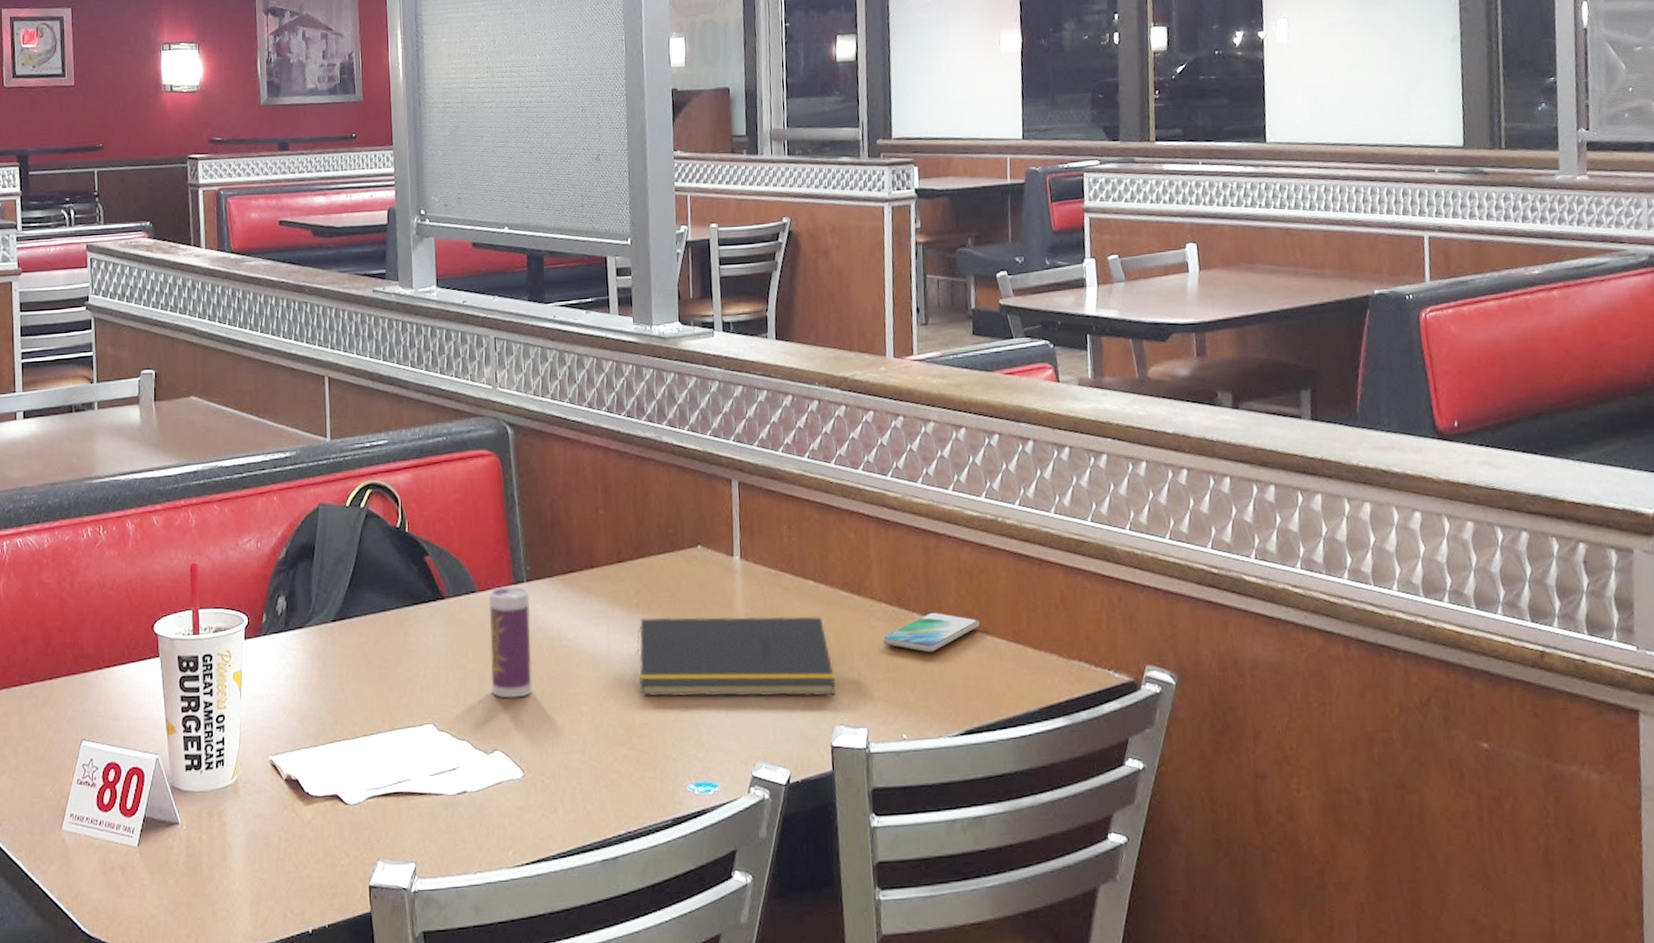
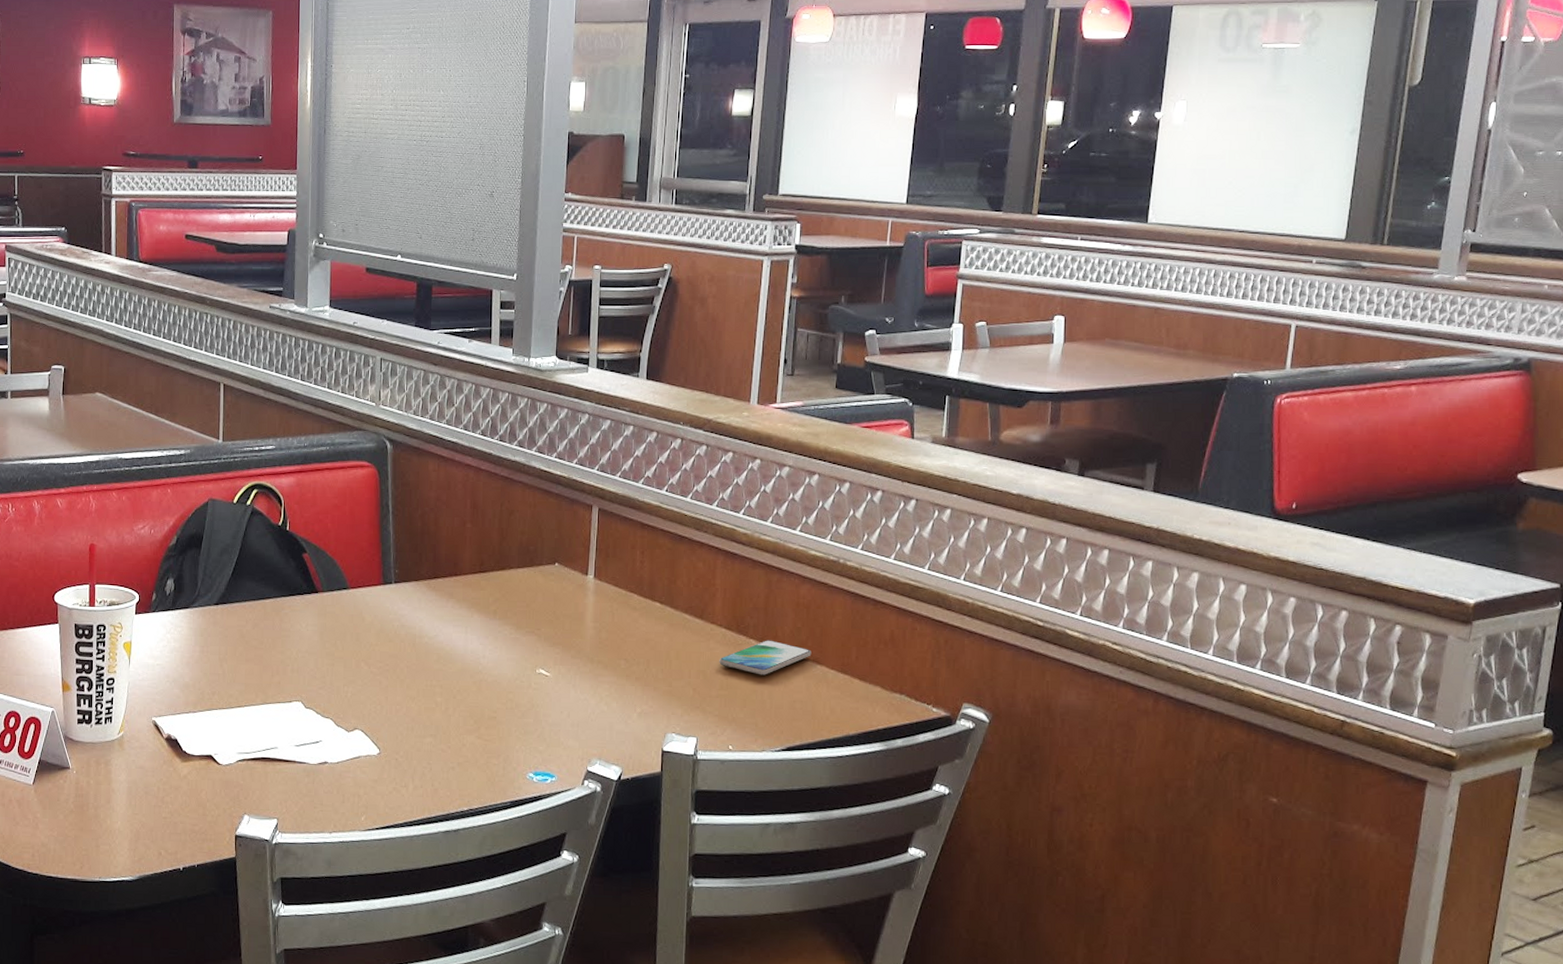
beverage can: present [488,586,532,698] -> none [356,586,397,685]
notepad: present [636,616,837,697] -> none [490,624,672,707]

